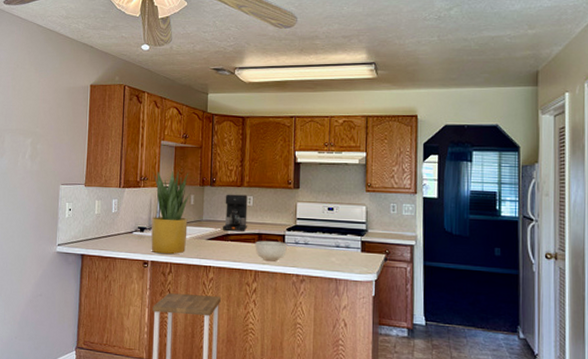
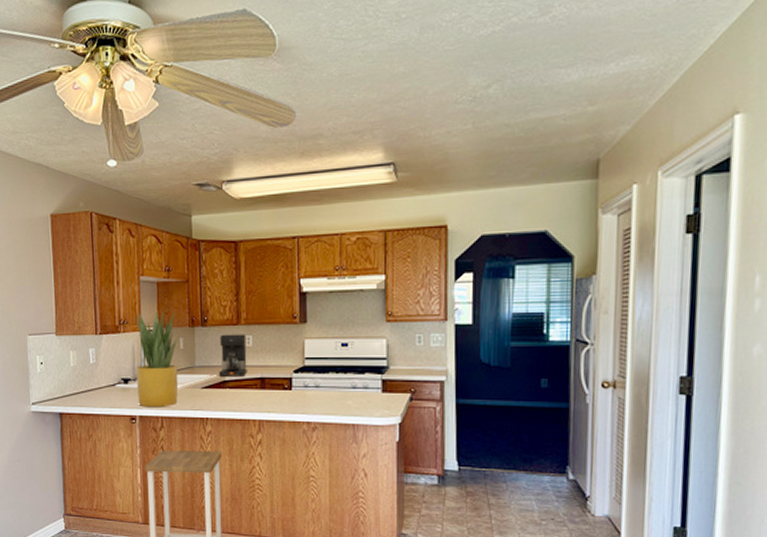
bowl: present [255,241,287,262] -> none [257,386,295,410]

